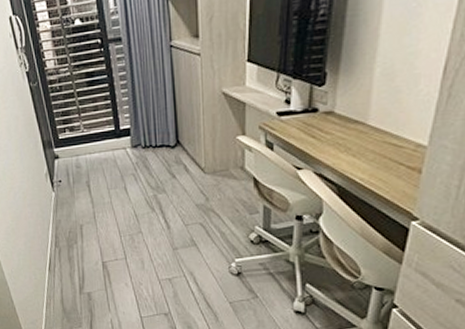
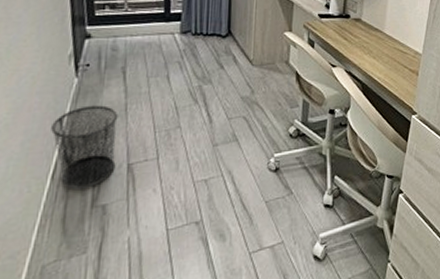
waste bin: none [42,214,93,279] -> present [51,105,118,189]

